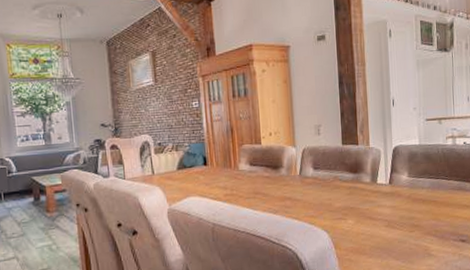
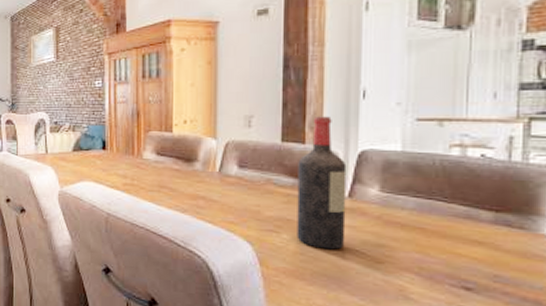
wine bottle: none [355,121,390,228] -> present [297,116,347,250]

